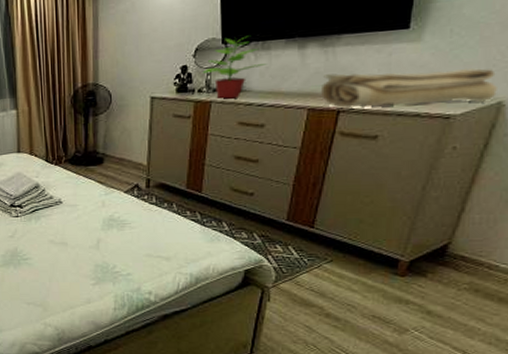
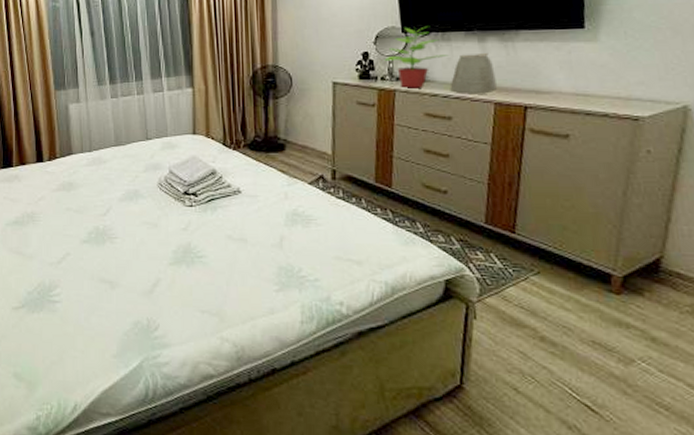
decorative vase: none [265,59,313,102] -> present [450,52,498,95]
towel: present [320,68,497,109] -> none [504,69,681,105]

